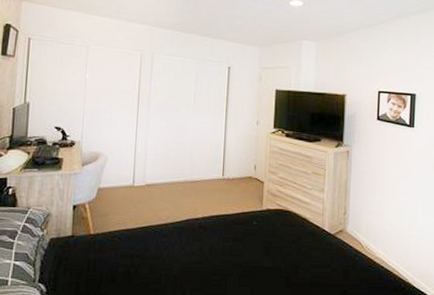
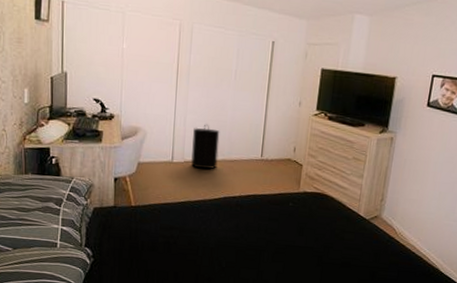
laundry hamper: none [151,146,181,192] -> present [190,124,220,170]

